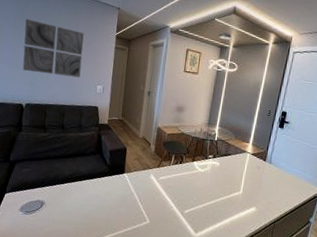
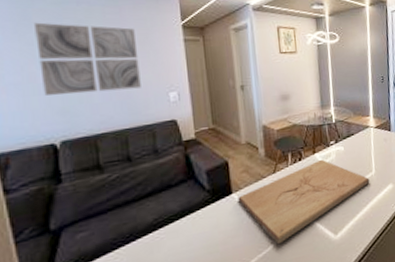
cutting board: none [127,167,236,224] -> present [238,159,370,245]

